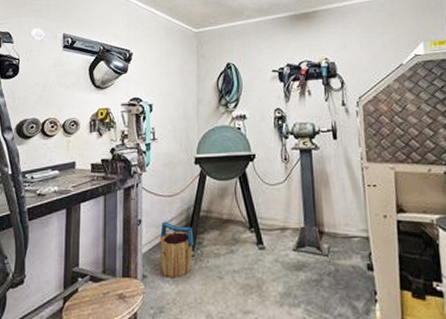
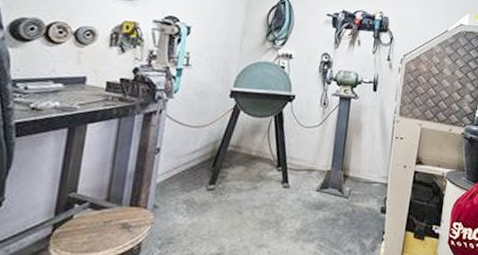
bucket: present [159,221,194,277] -> none [175,152,218,209]

